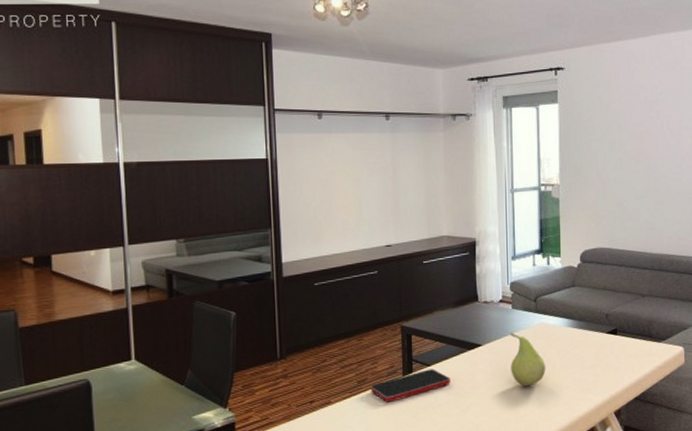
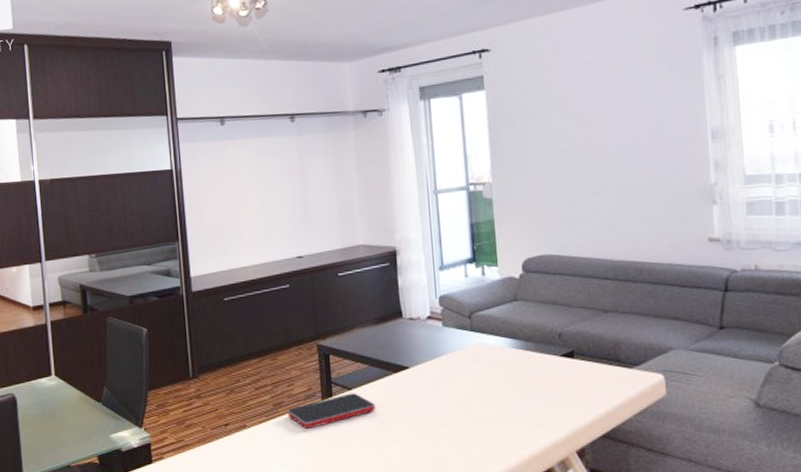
fruit: present [510,331,546,387] -> none [441,352,487,417]

